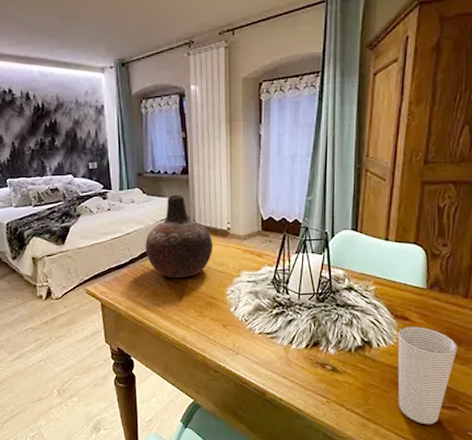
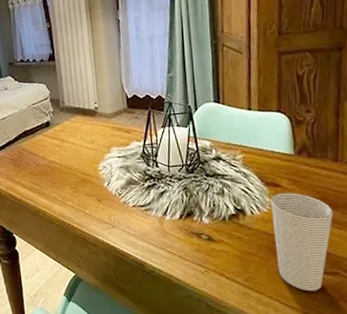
vase: present [145,194,214,278] -> none [19,79,83,157]

